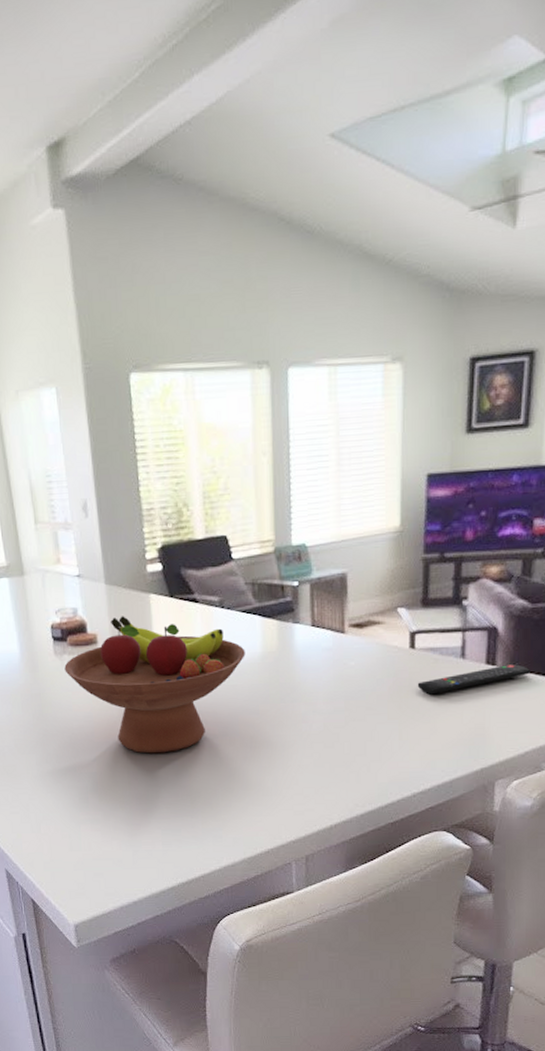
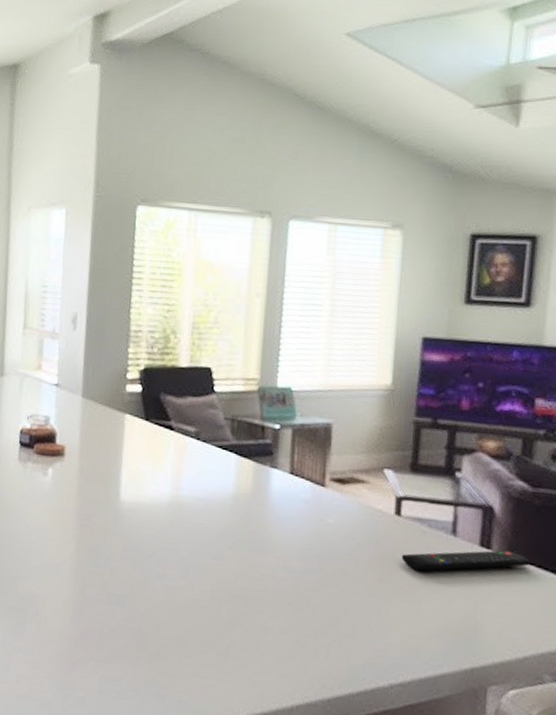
fruit bowl: present [64,616,245,754] -> none [26,432,217,587]

